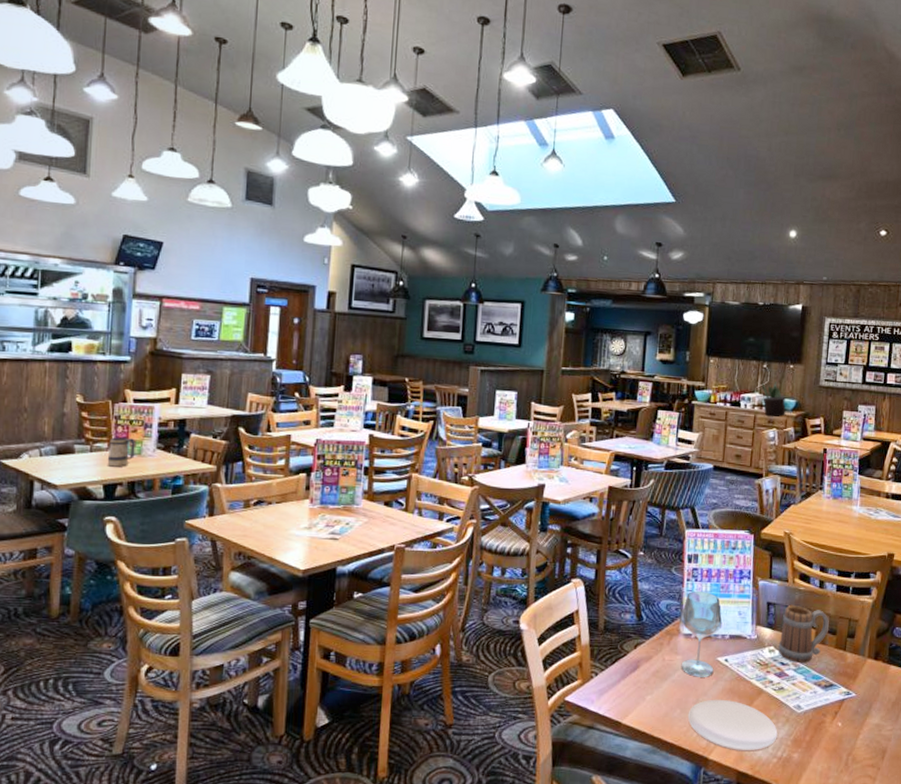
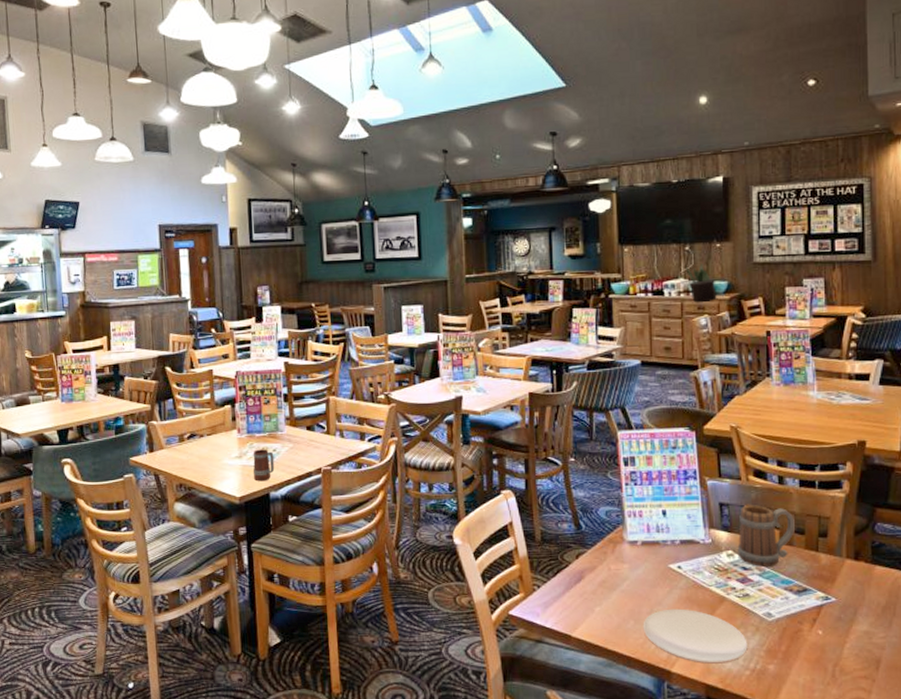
beer mug: present [107,437,135,467] -> none [57,386,80,414]
beer mug: none [321,521,346,555] -> present [252,449,275,482]
wine glass: present [681,591,723,677] -> none [623,496,671,586]

